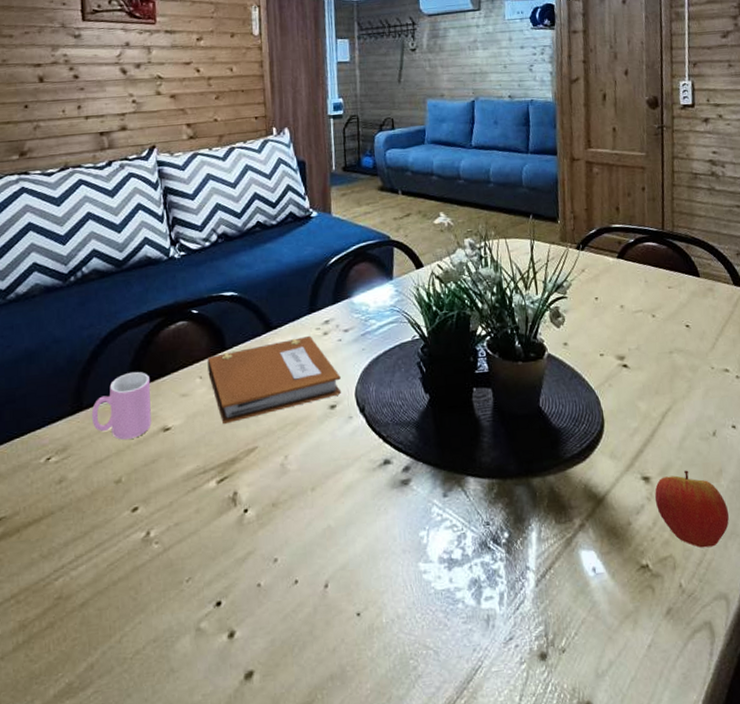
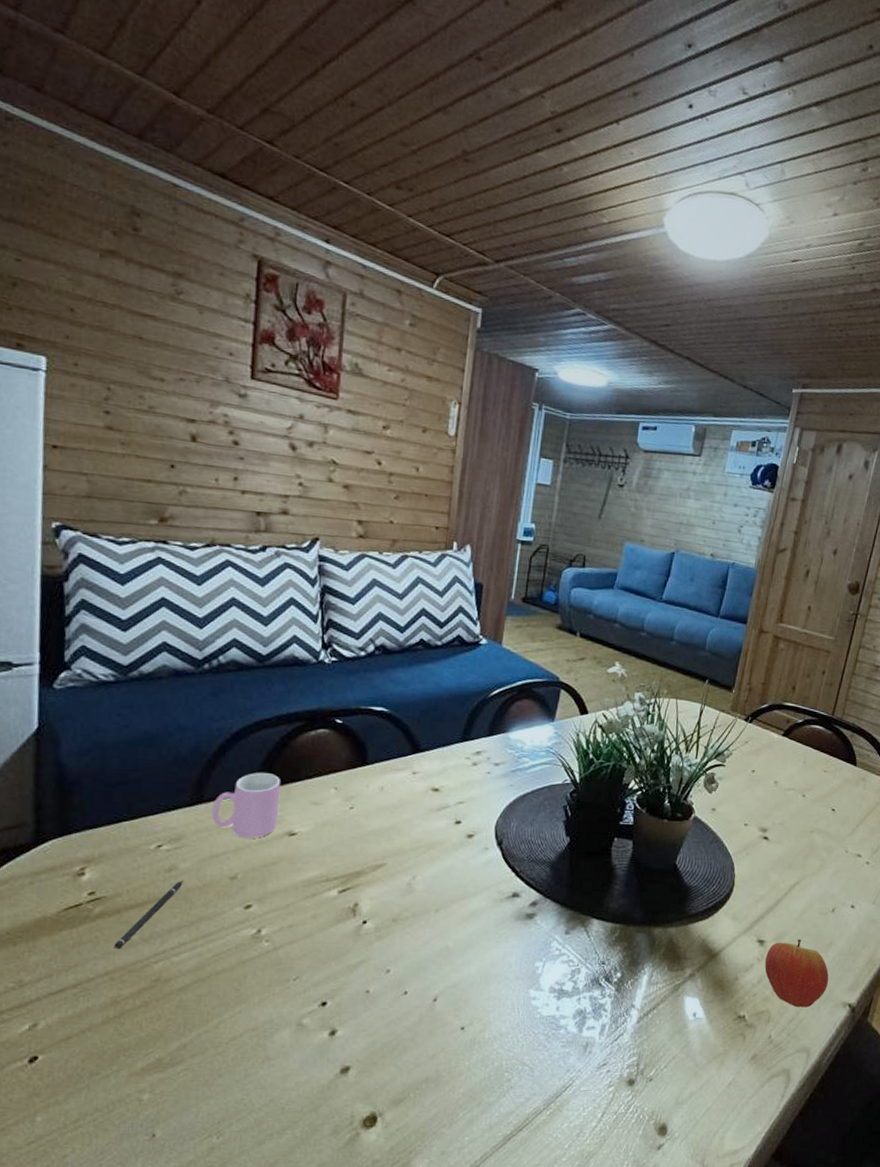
pen: none [17,490,73,570] -> present [114,880,183,950]
notebook: present [207,335,342,425] -> none [344,763,483,838]

